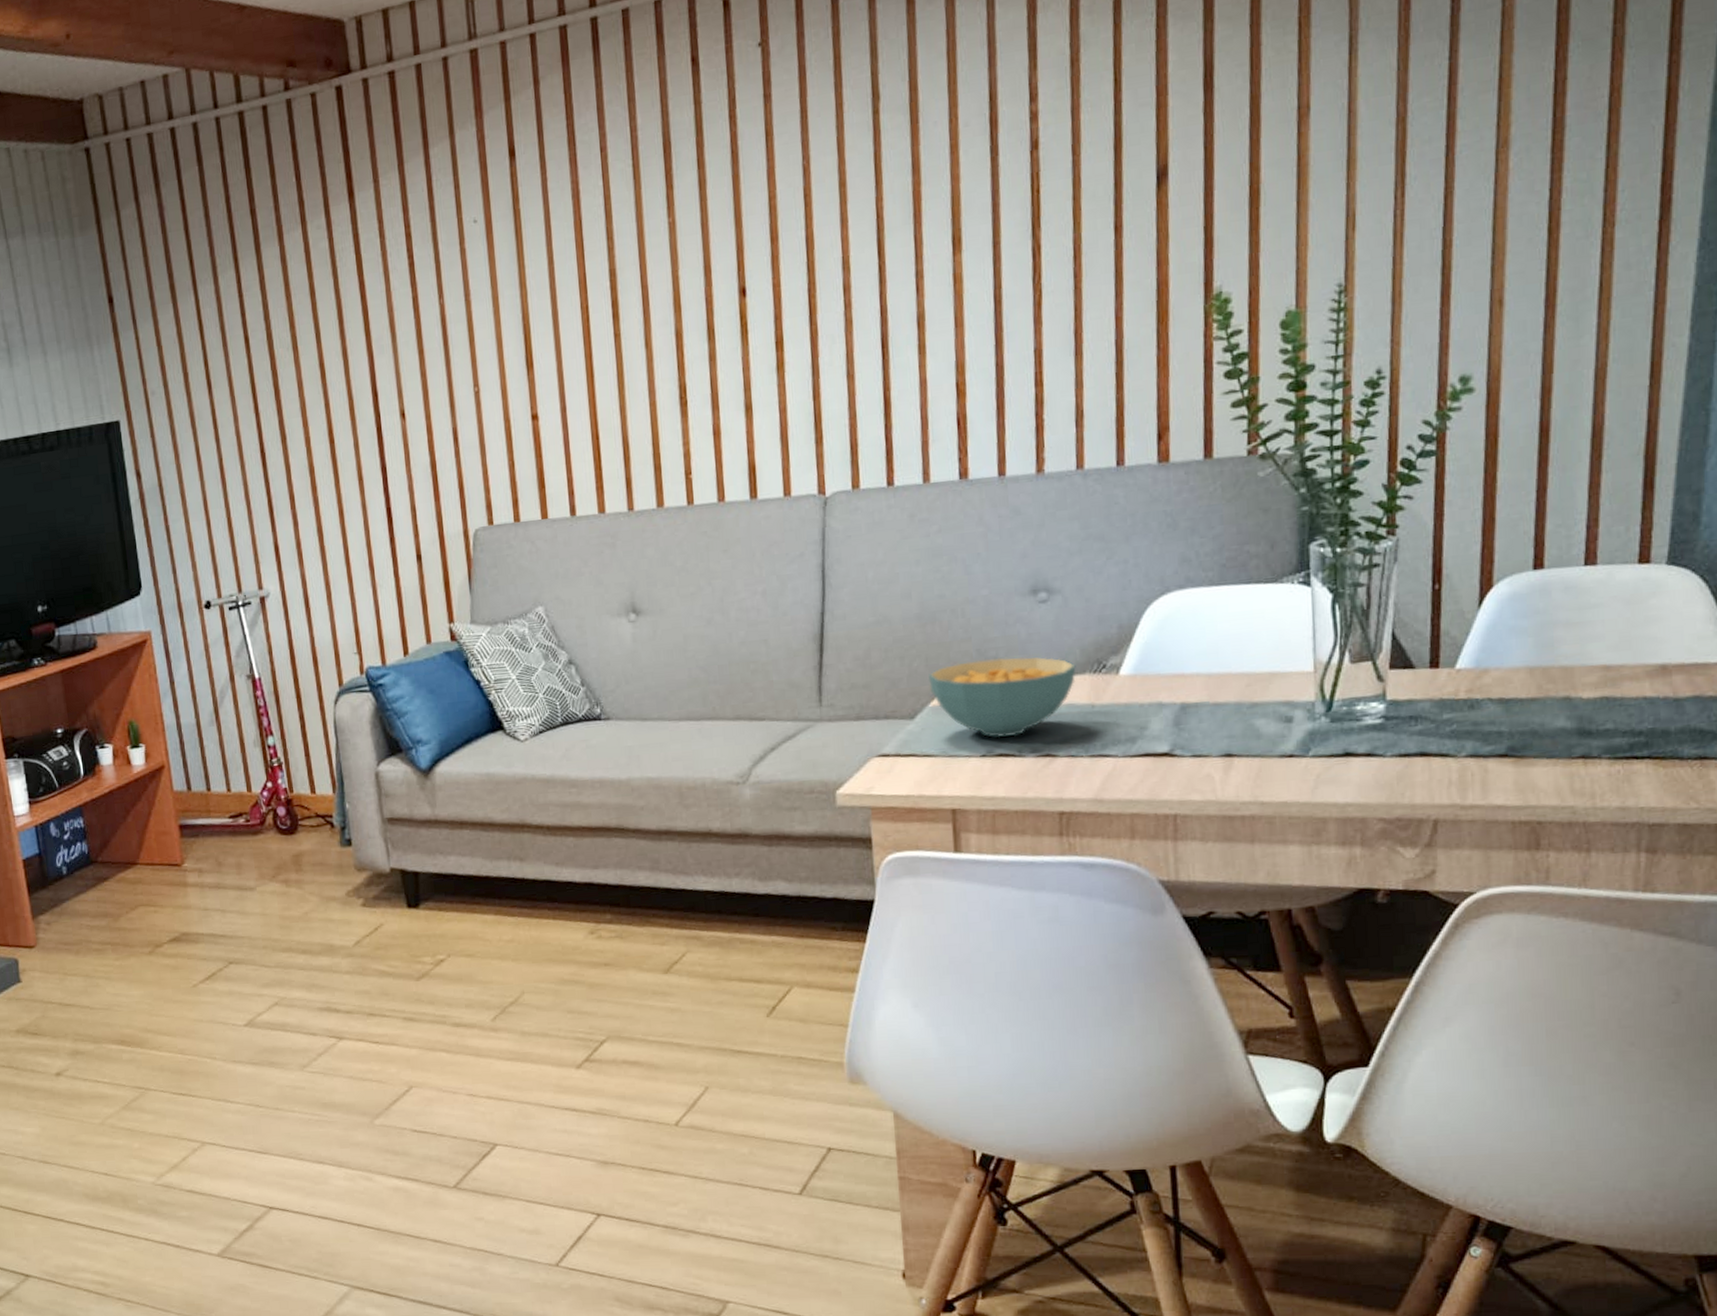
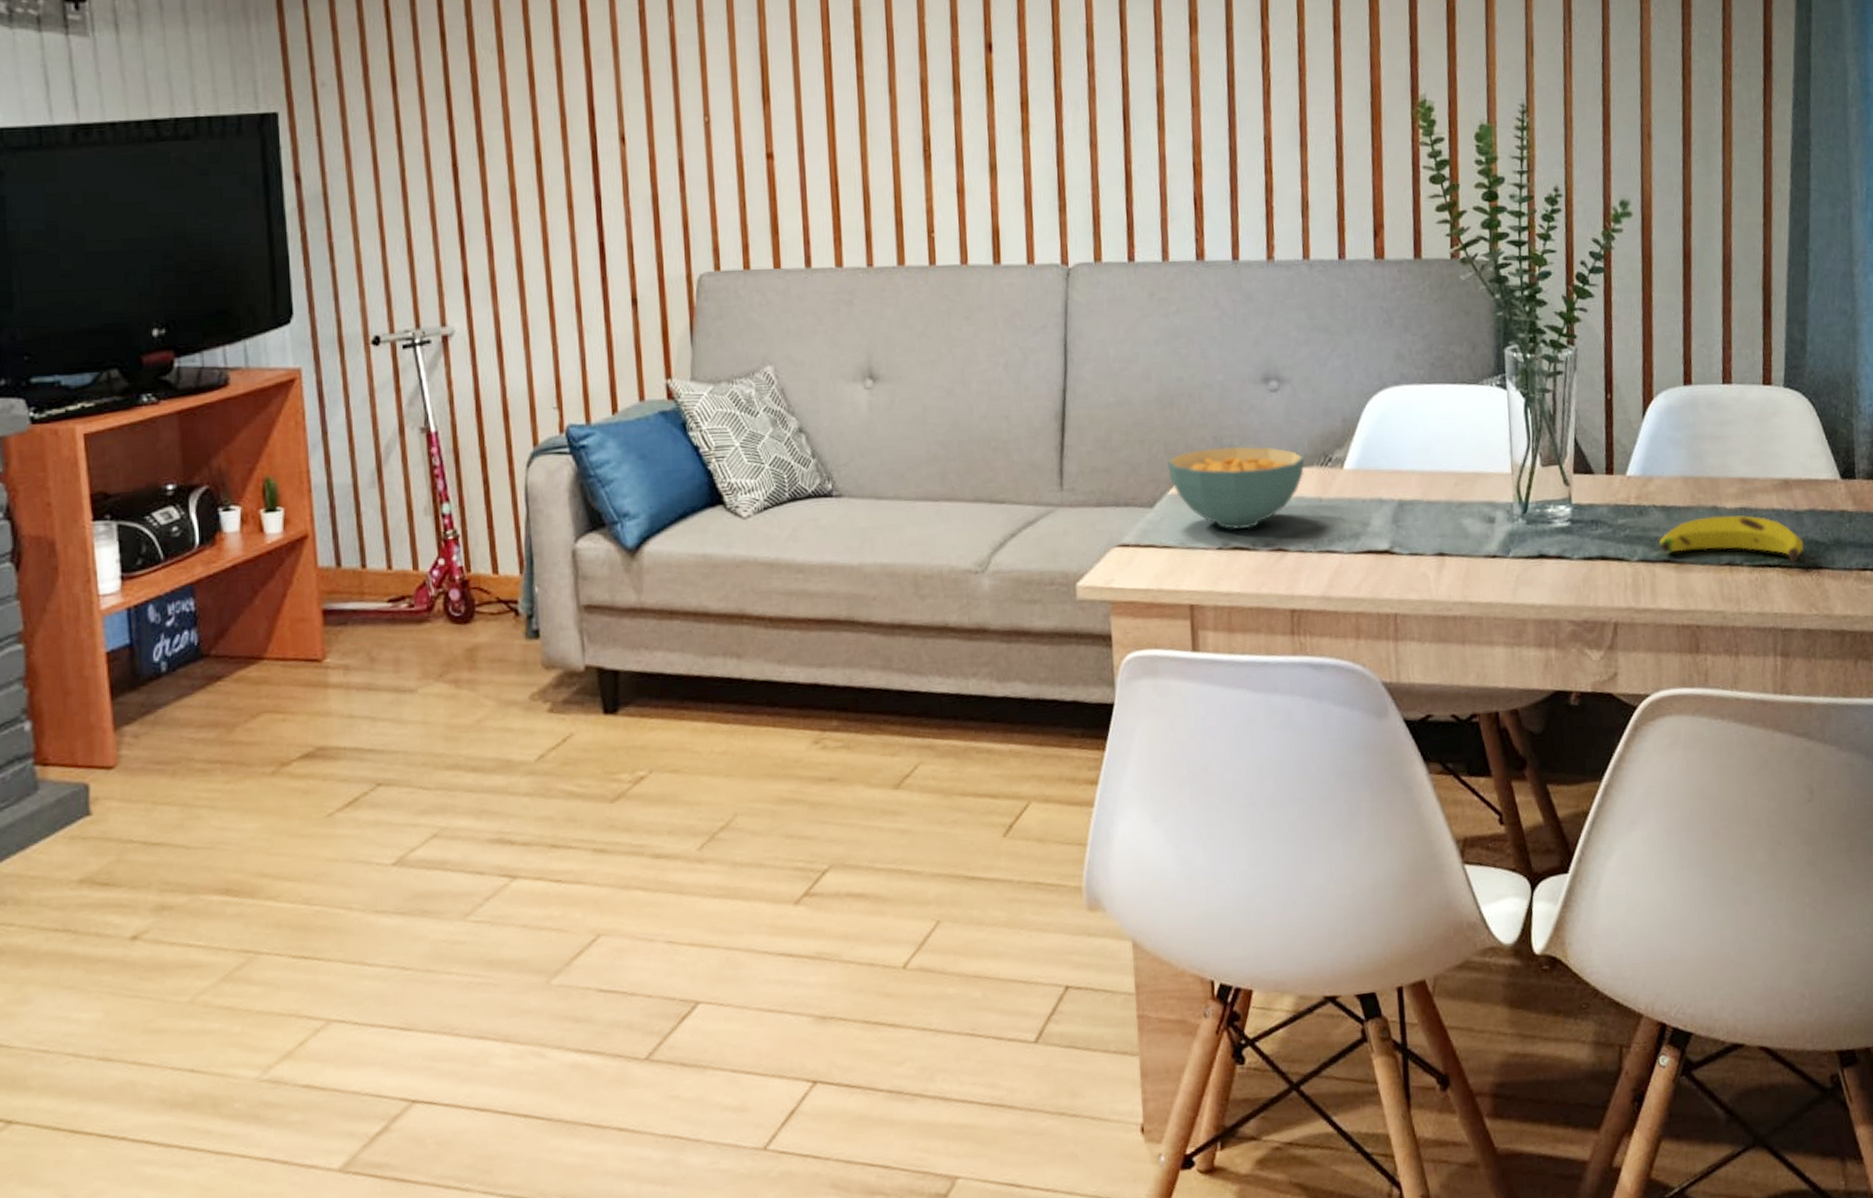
banana: none [1494,705,1684,756] -> present [1659,515,1804,565]

